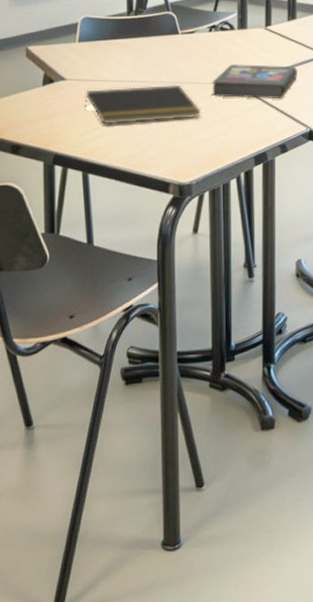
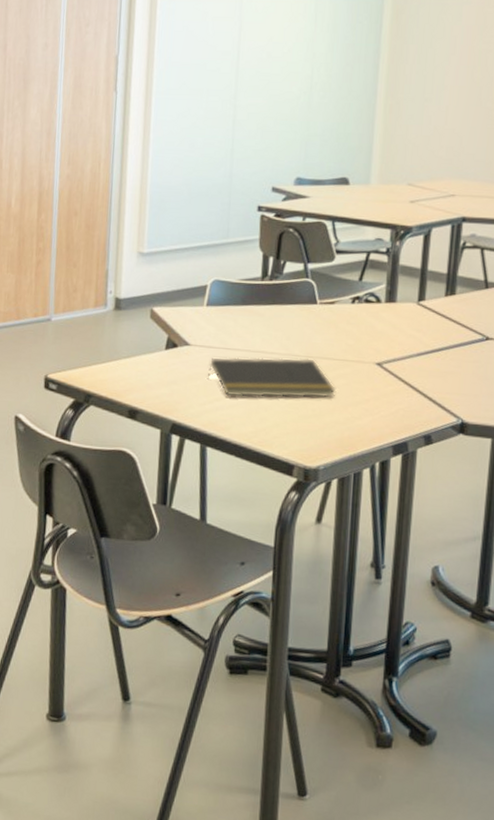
book: present [211,64,297,99] -> none [348,341,452,384]

